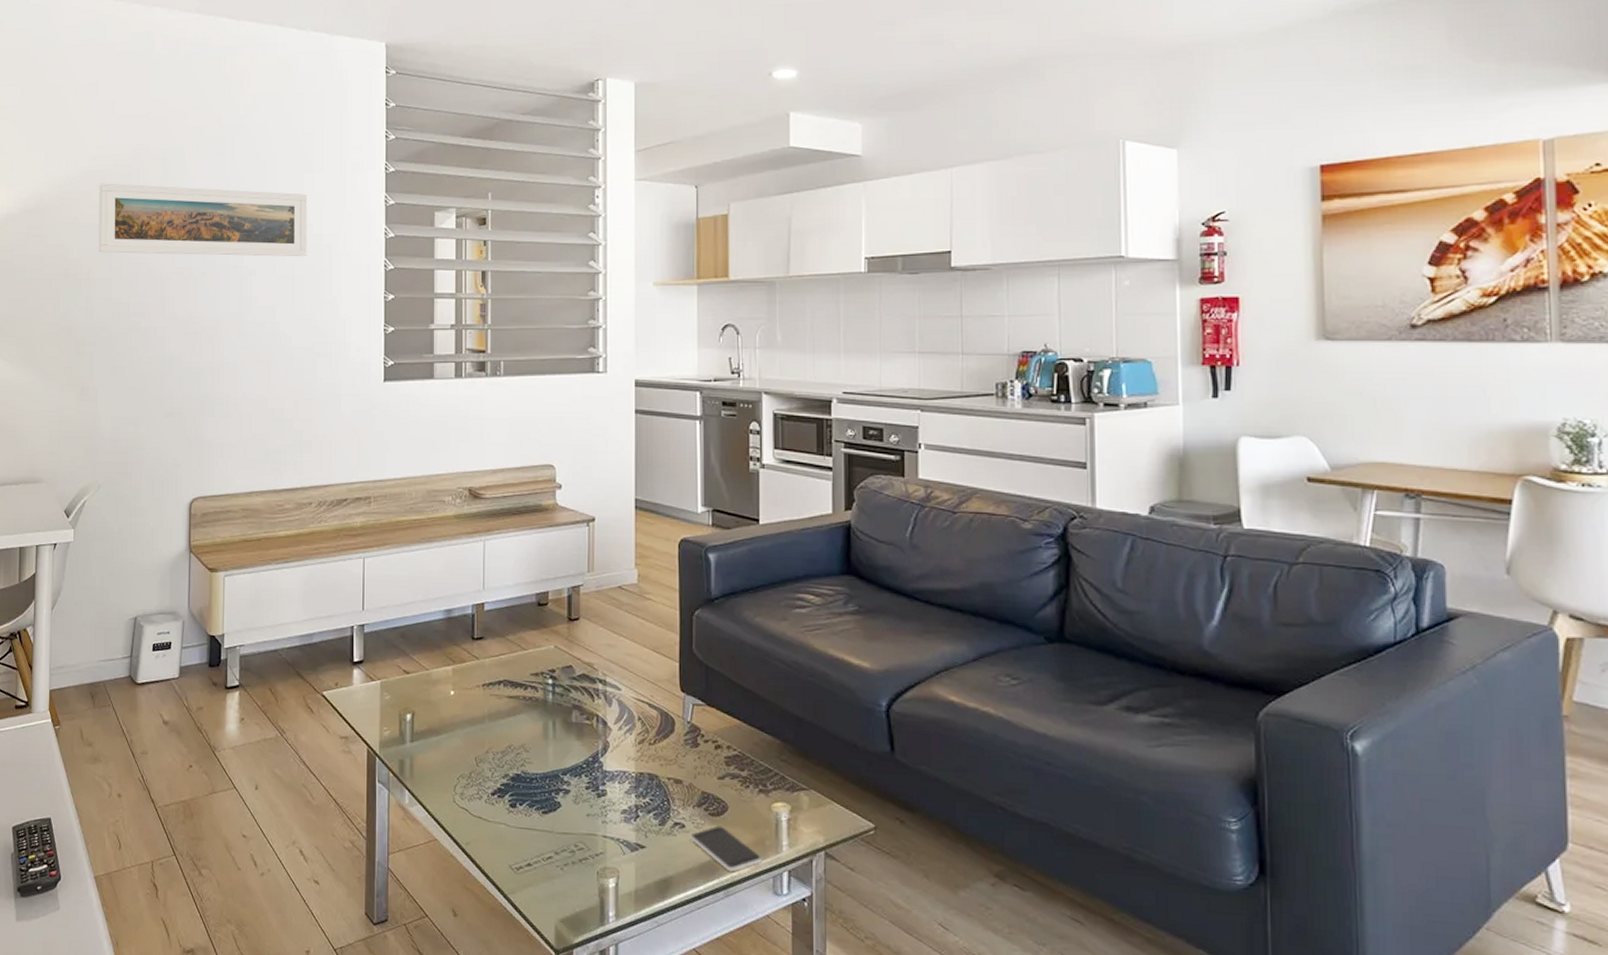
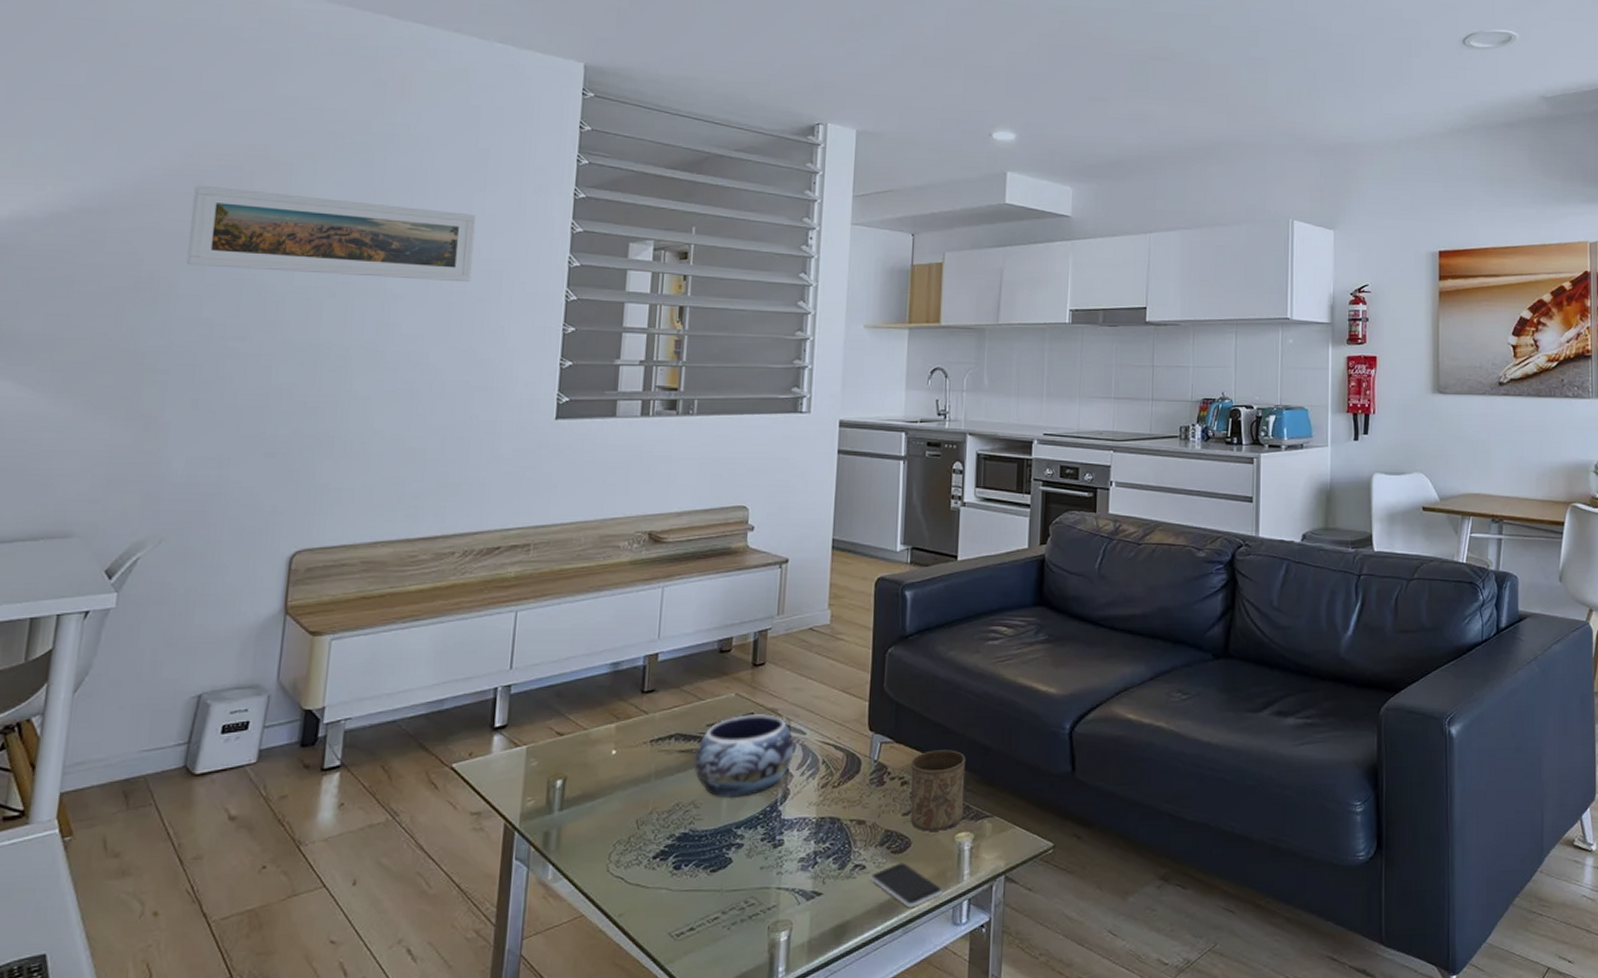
decorative bowl: none [522,667,611,745] -> present [694,714,794,798]
cup: none [724,716,779,799] -> present [910,750,966,831]

